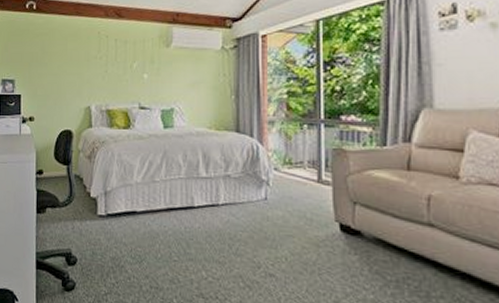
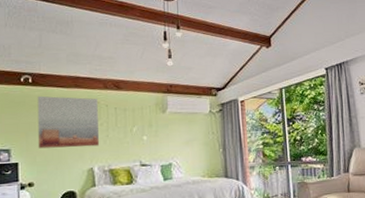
wall art: none [39,23,98,82] -> present [37,95,100,149]

